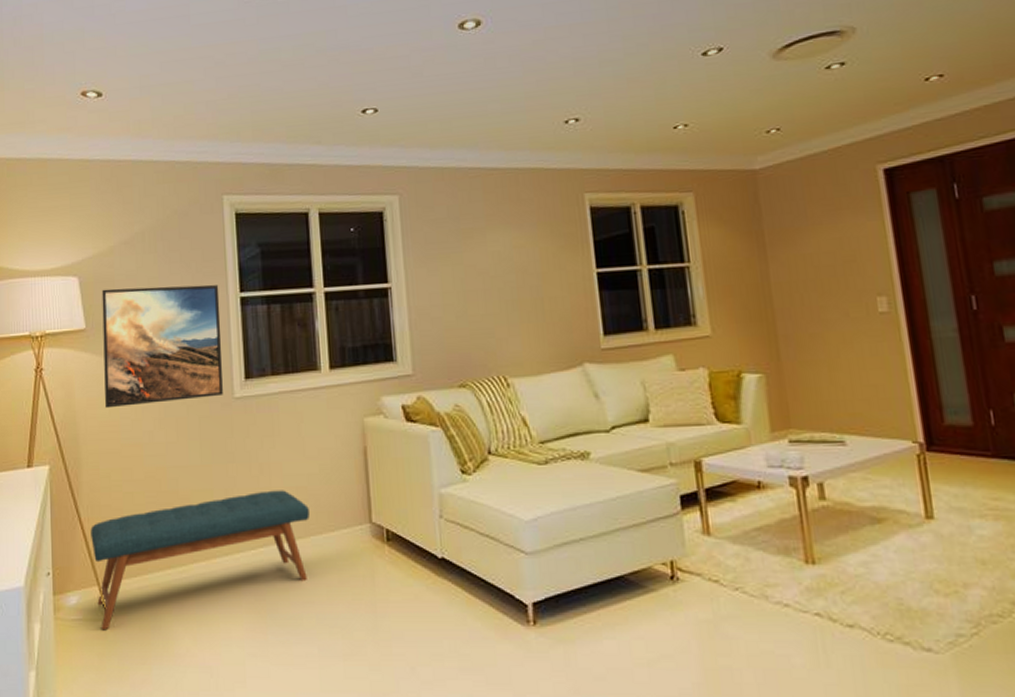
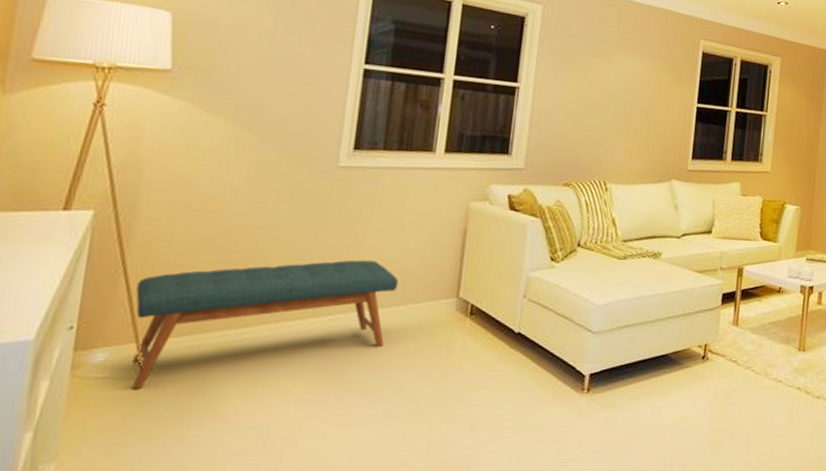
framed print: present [102,284,223,409] -> none [181,31,342,163]

